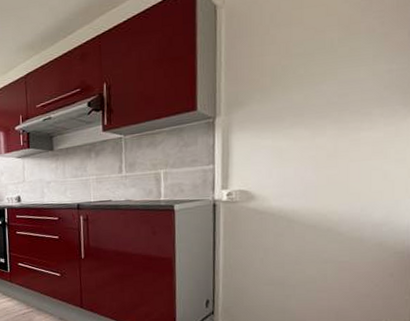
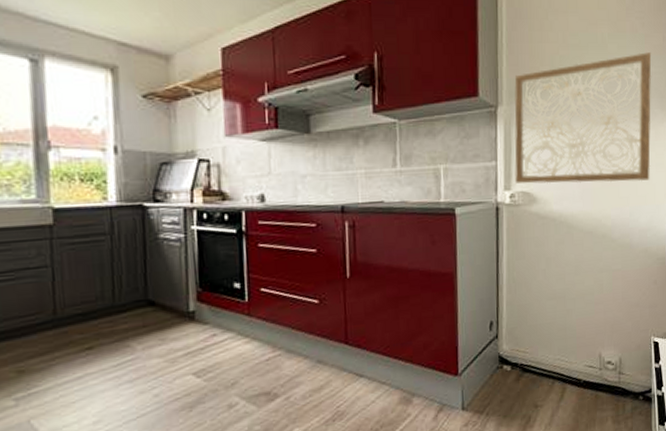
wall art: none [232,50,393,183] -> present [514,52,652,184]

